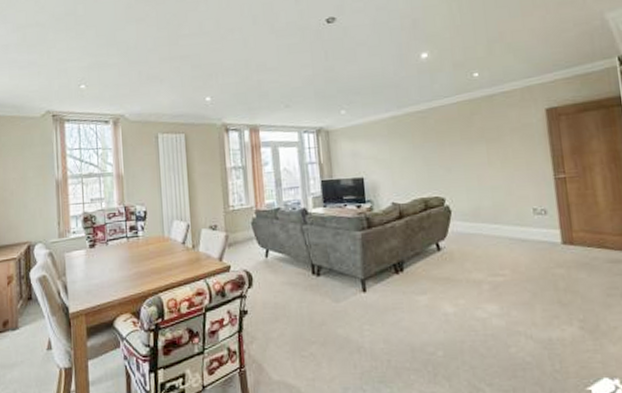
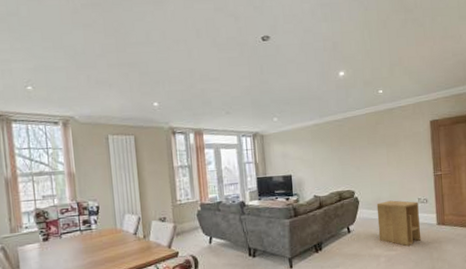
side table: none [475,210,540,271] -> present [376,200,422,247]

